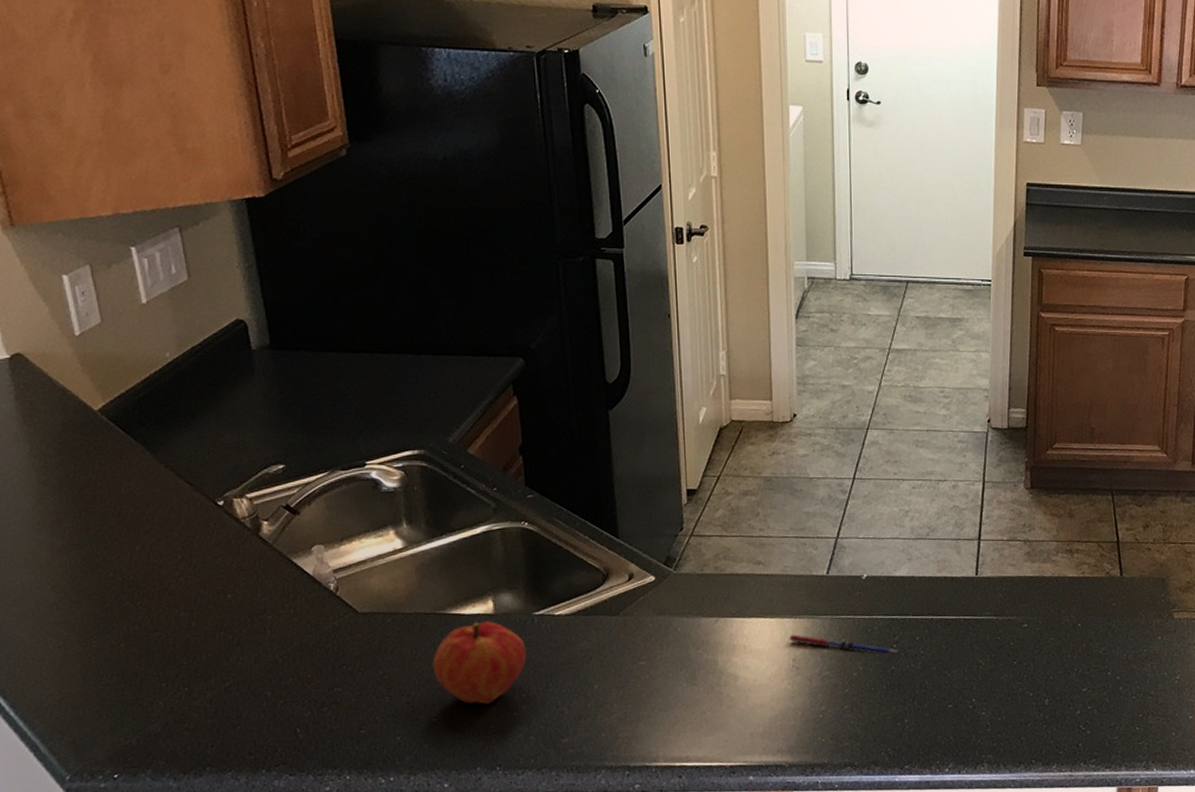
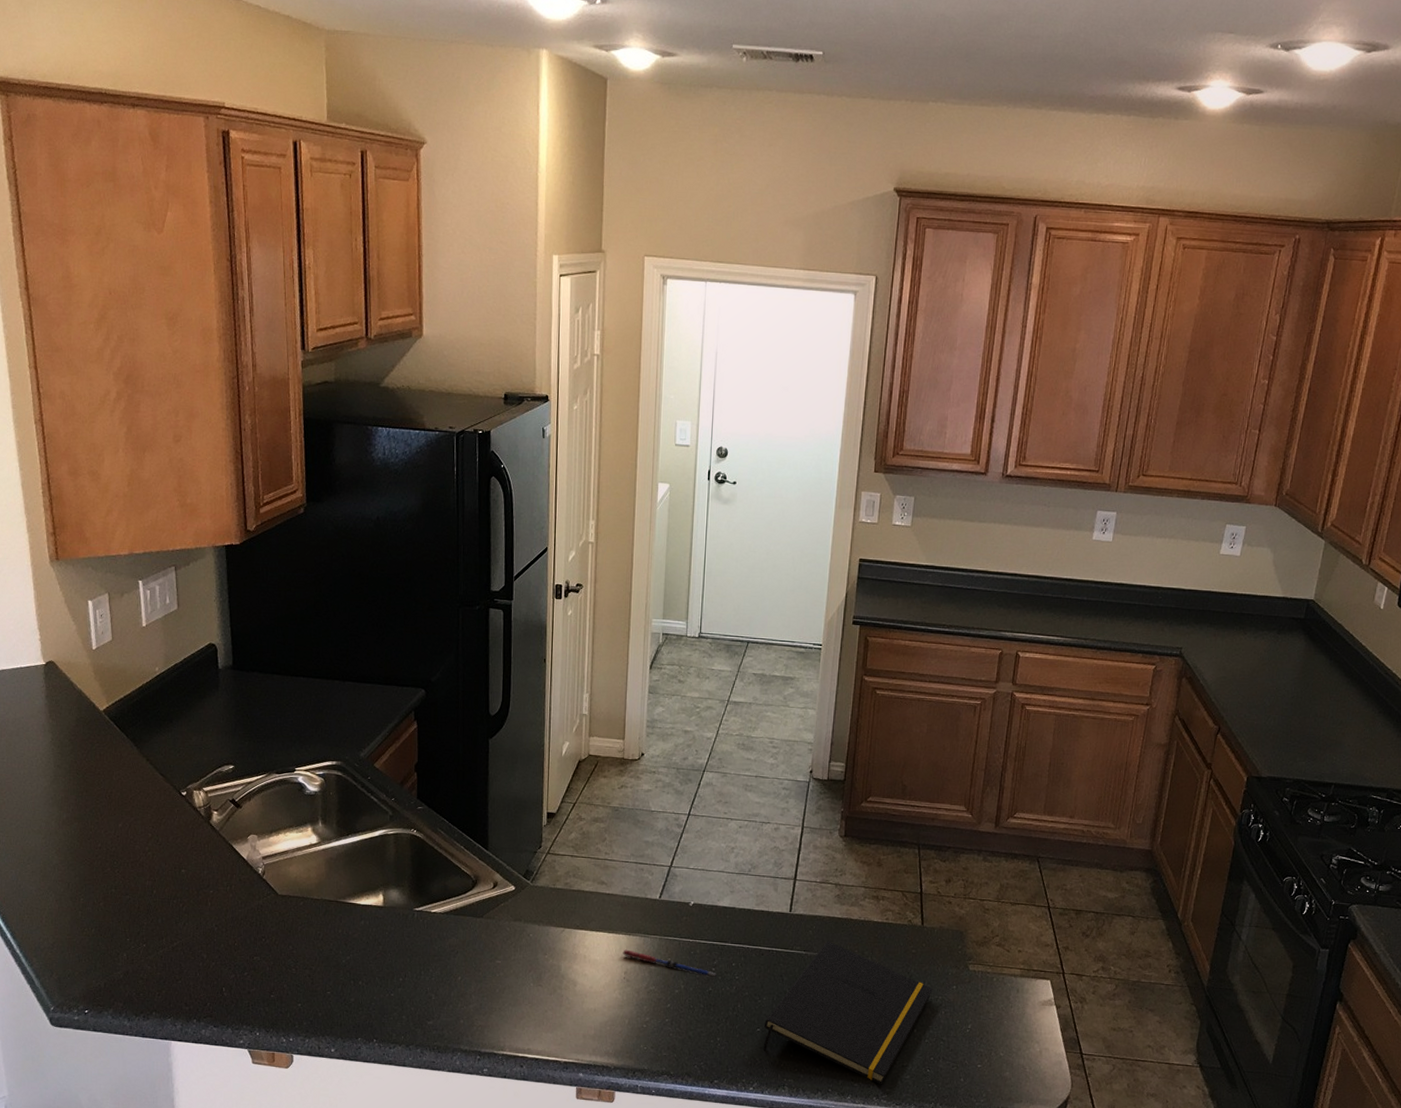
fruit: present [432,621,527,704] -> none [331,912,406,984]
notepad: none [956,602,1138,749] -> present [763,940,934,1085]

